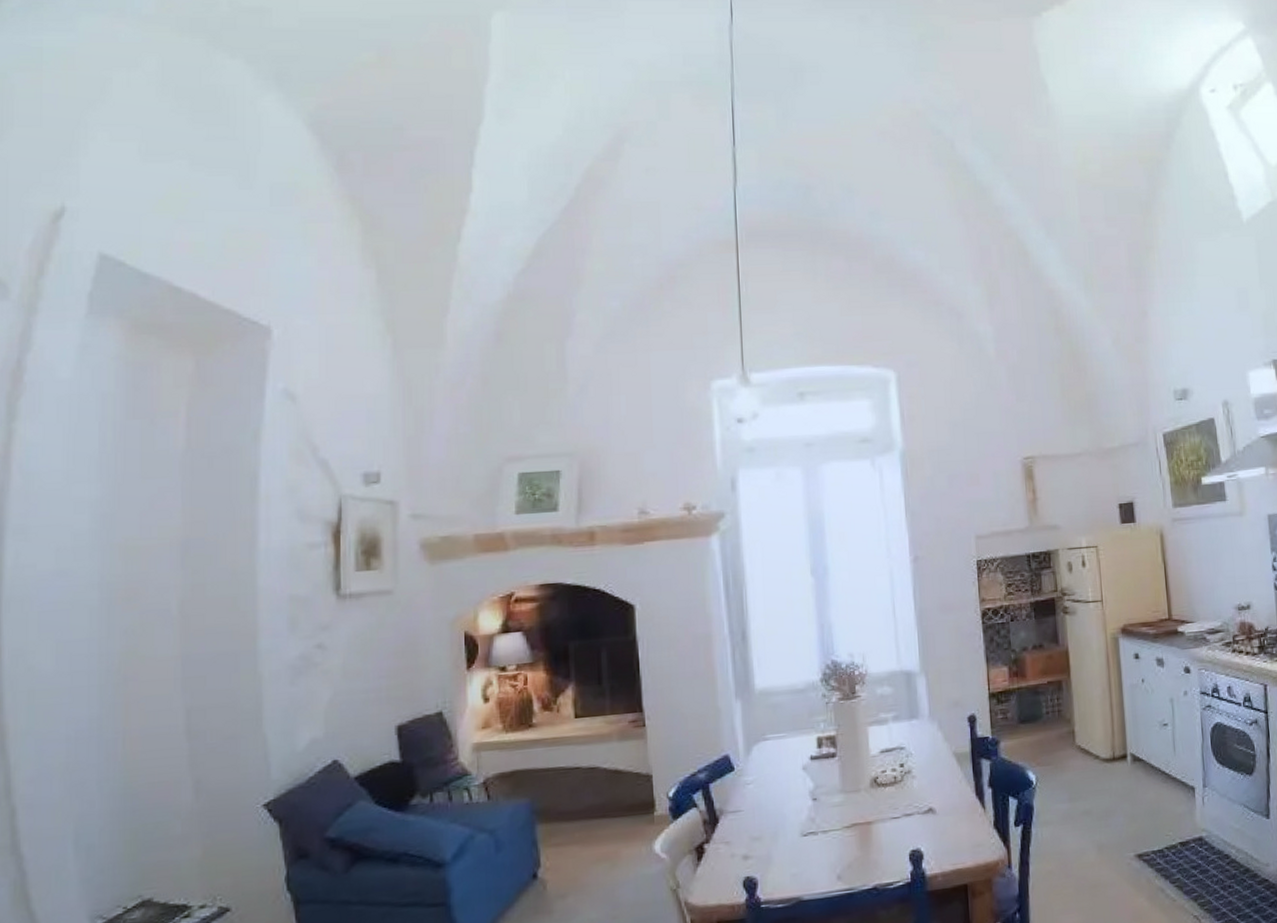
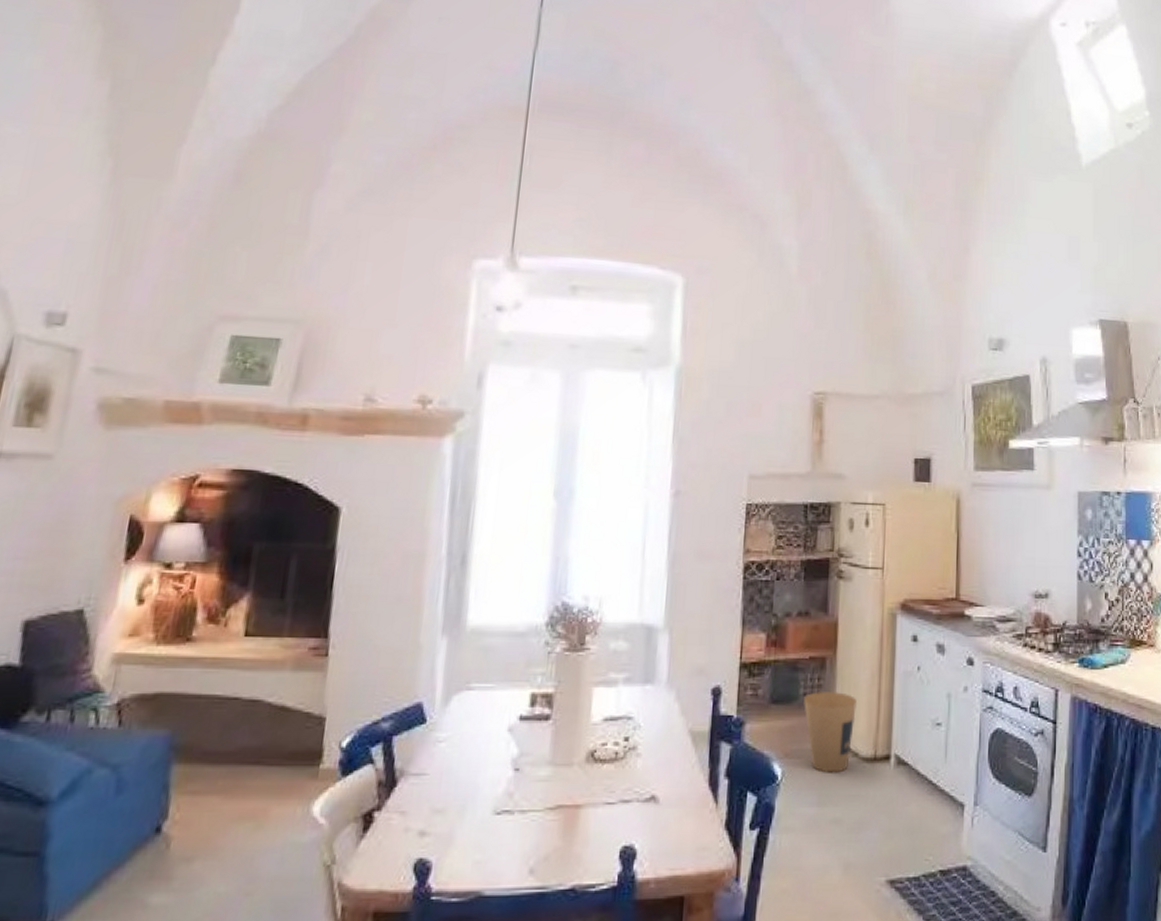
trash can: none [1047,708,1093,775] -> present [804,692,857,773]

